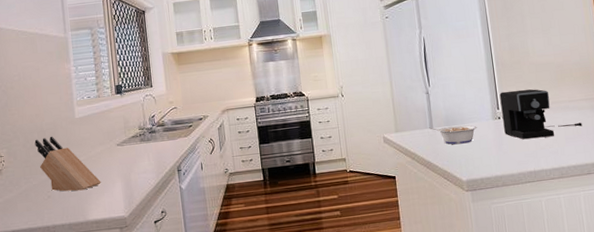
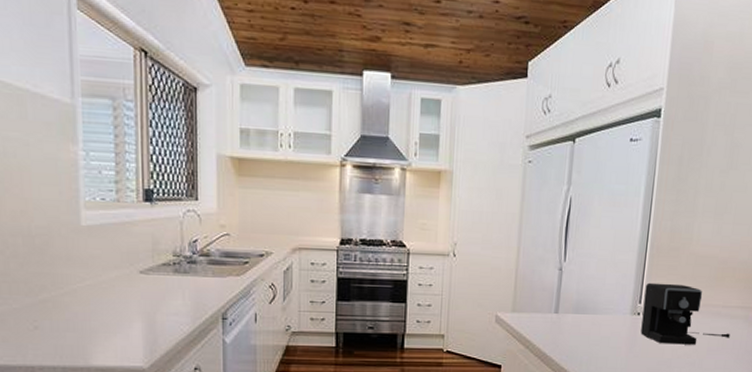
knife block: present [34,136,101,192] -> none [17,245,113,326]
legume: present [429,125,477,145] -> none [554,312,611,338]

